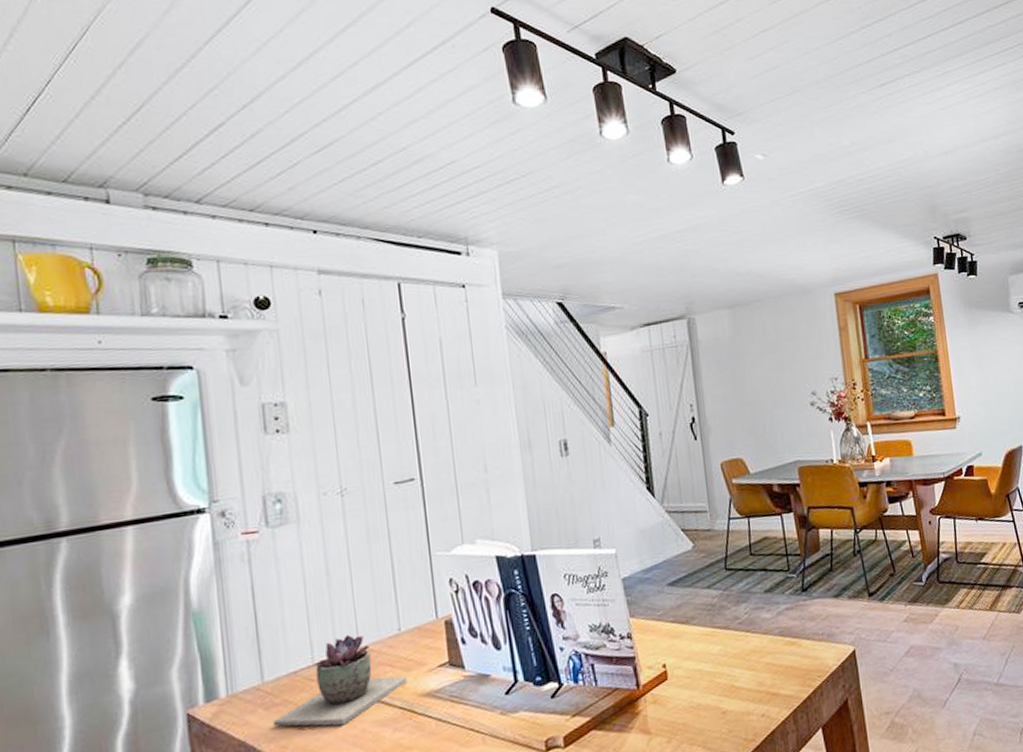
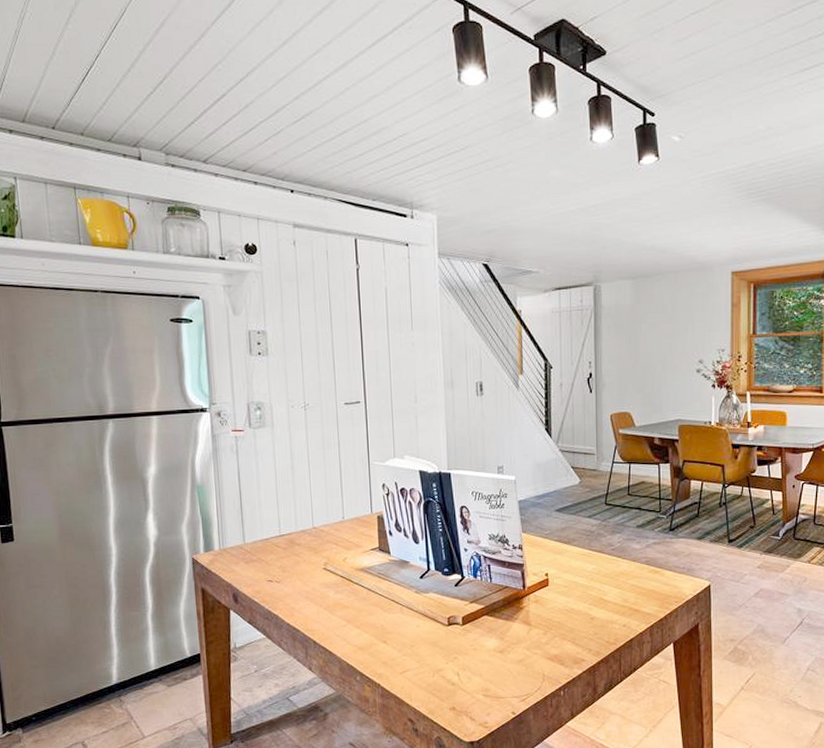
succulent plant: present [272,634,408,727] -> none [250,516,348,583]

